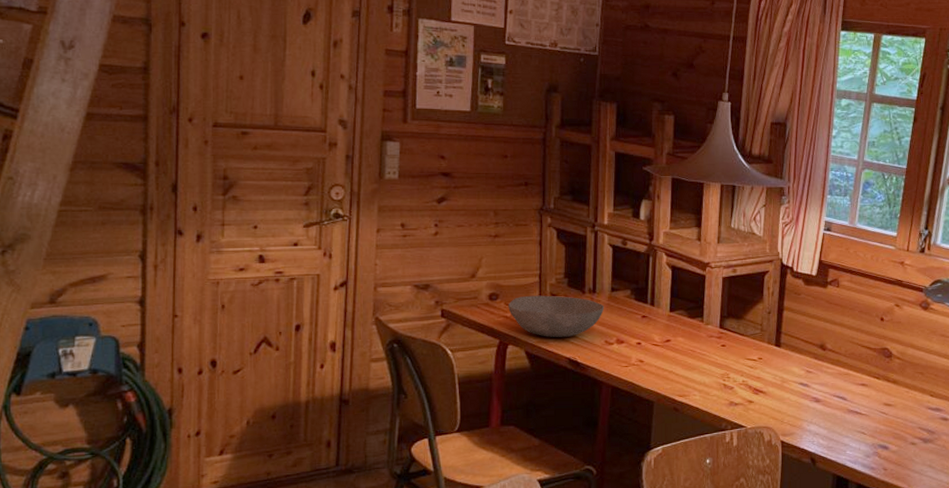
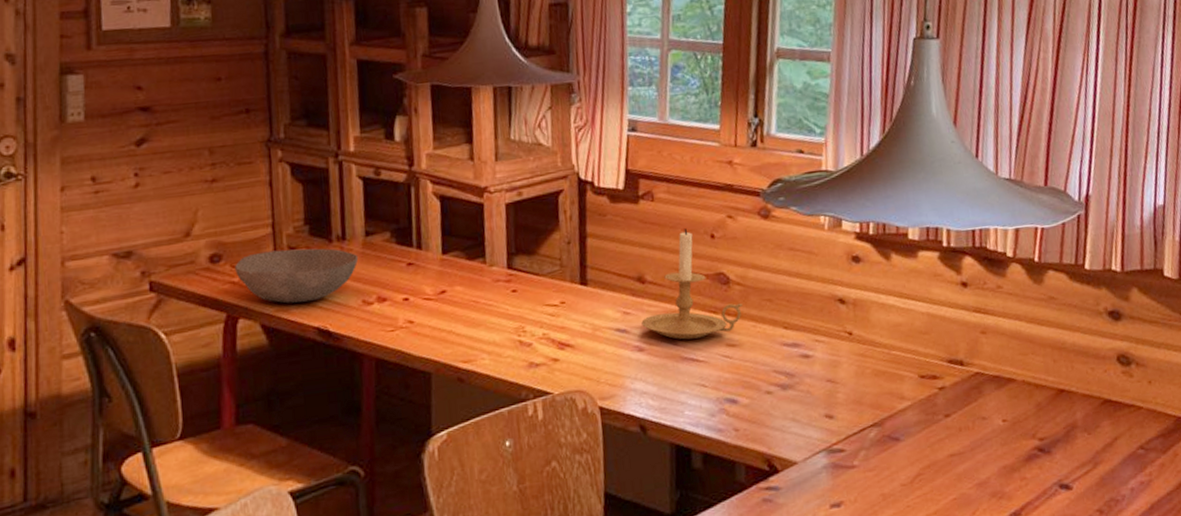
candle holder: none [820,311,900,397] -> present [641,228,743,340]

